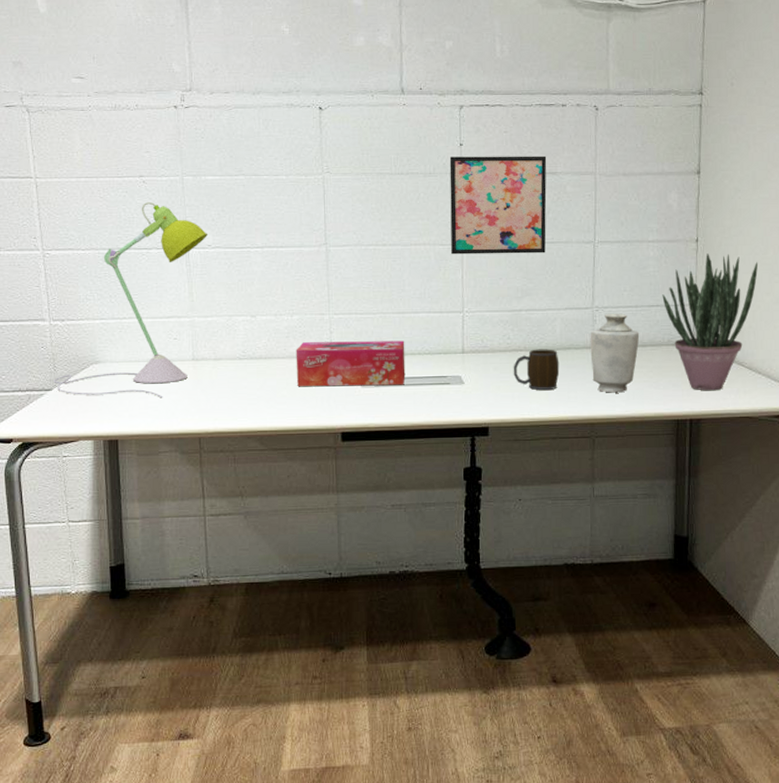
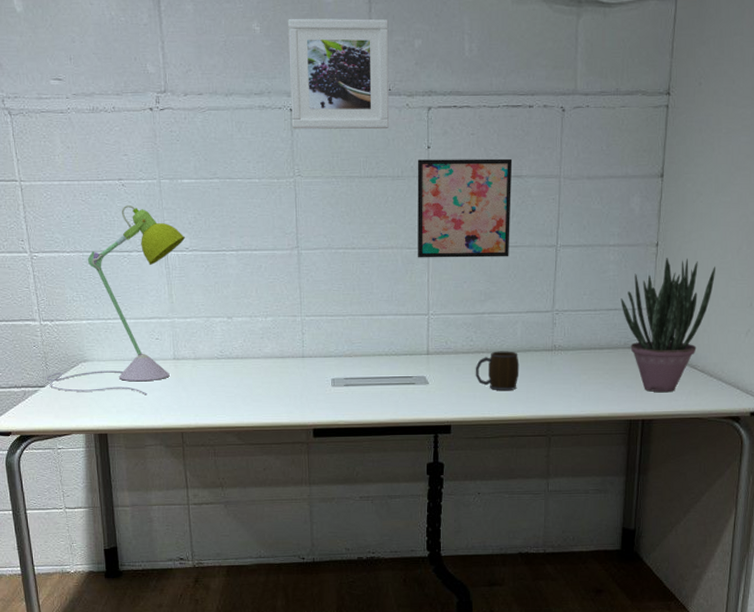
tissue box: present [296,340,406,387] -> none [270,342,373,386]
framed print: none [317,21,421,127] -> present [288,18,390,129]
vase: present [590,313,640,393] -> none [549,316,597,394]

